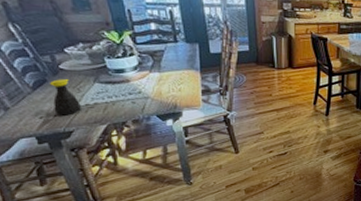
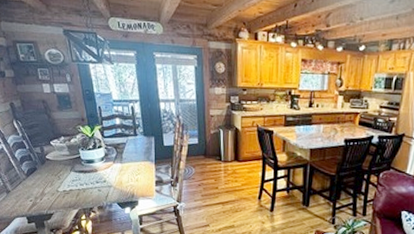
bottle: present [49,78,81,116] -> none [38,167,60,200]

